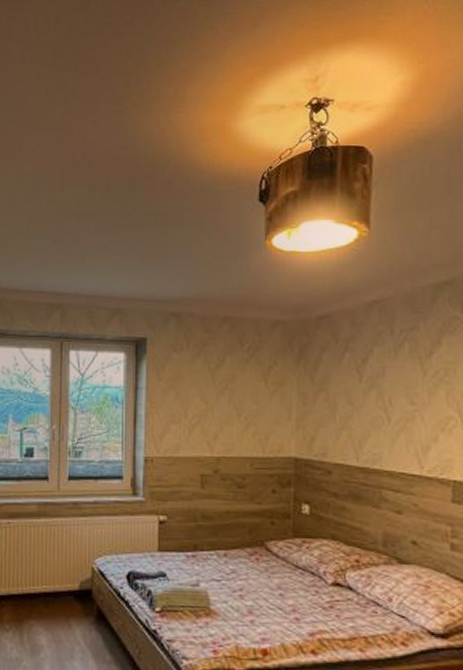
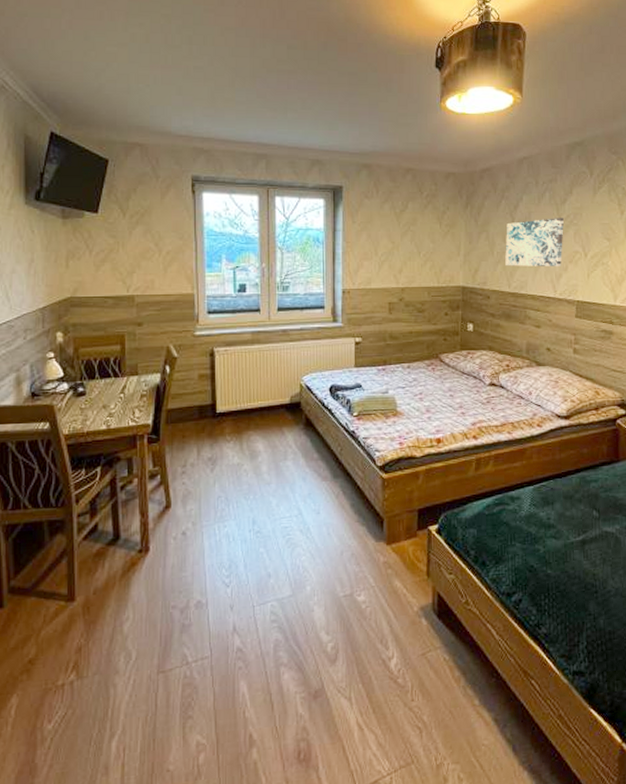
wall art: none [351,374,431,436] -> present [505,218,564,266]

